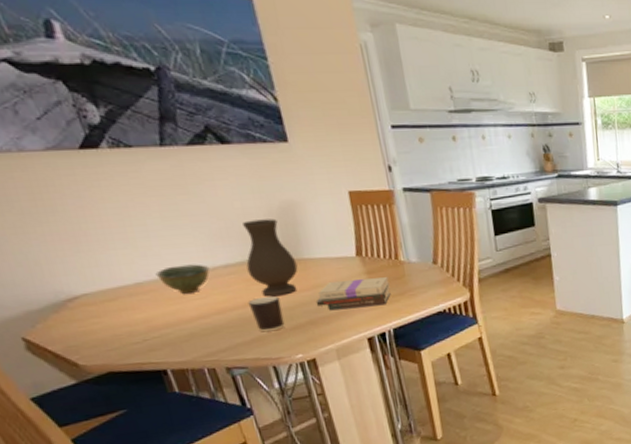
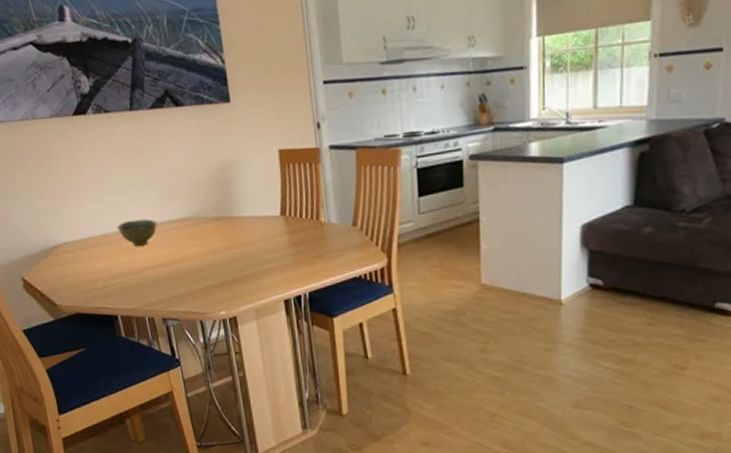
vase: present [243,218,298,297] -> none [186,177,229,253]
mug: present [248,295,285,332] -> none [185,251,213,287]
books: present [315,277,391,310] -> none [241,238,309,268]

